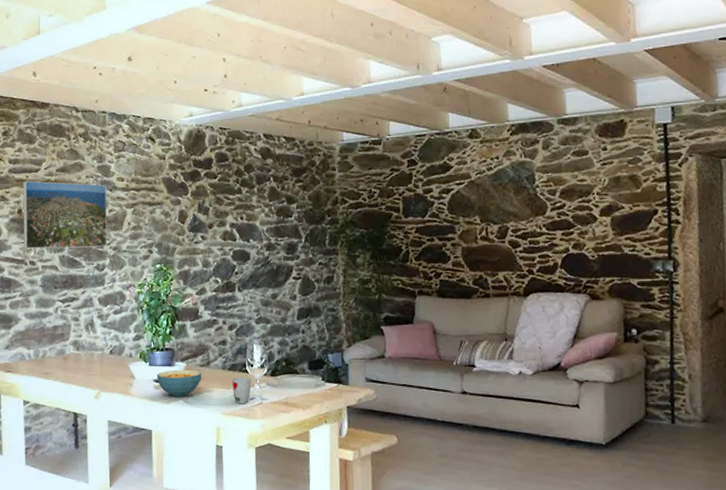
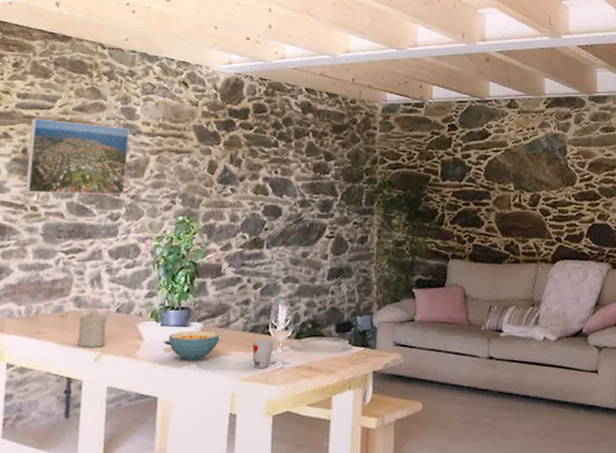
candle: none [79,352,102,386] -> present [77,310,106,347]

